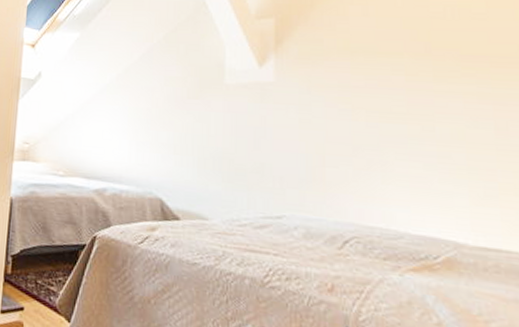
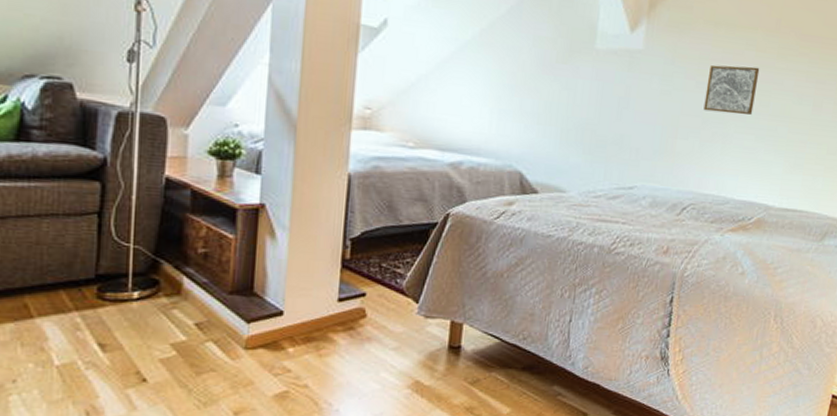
wall art: none [351,91,415,141] -> present [703,65,760,115]

